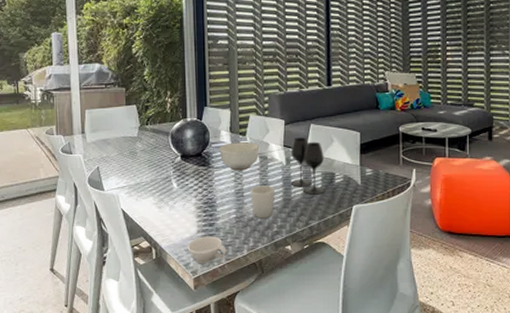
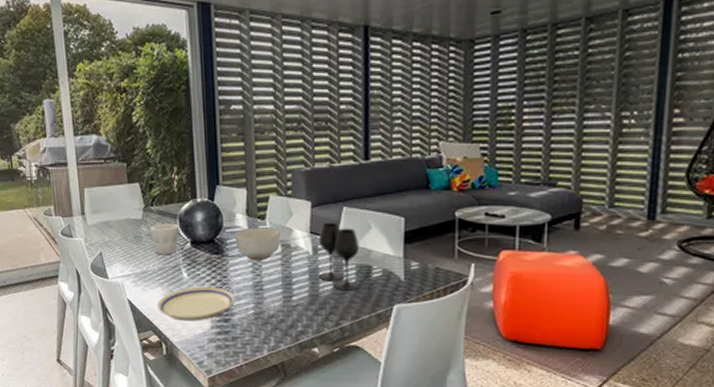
cup: none [144,140,171,168] -> present [150,223,180,255]
plate: none [148,195,219,227] -> present [156,286,235,321]
cup: present [187,236,227,264] -> none [200,333,244,363]
cup: present [250,185,275,219] -> none [270,278,299,316]

